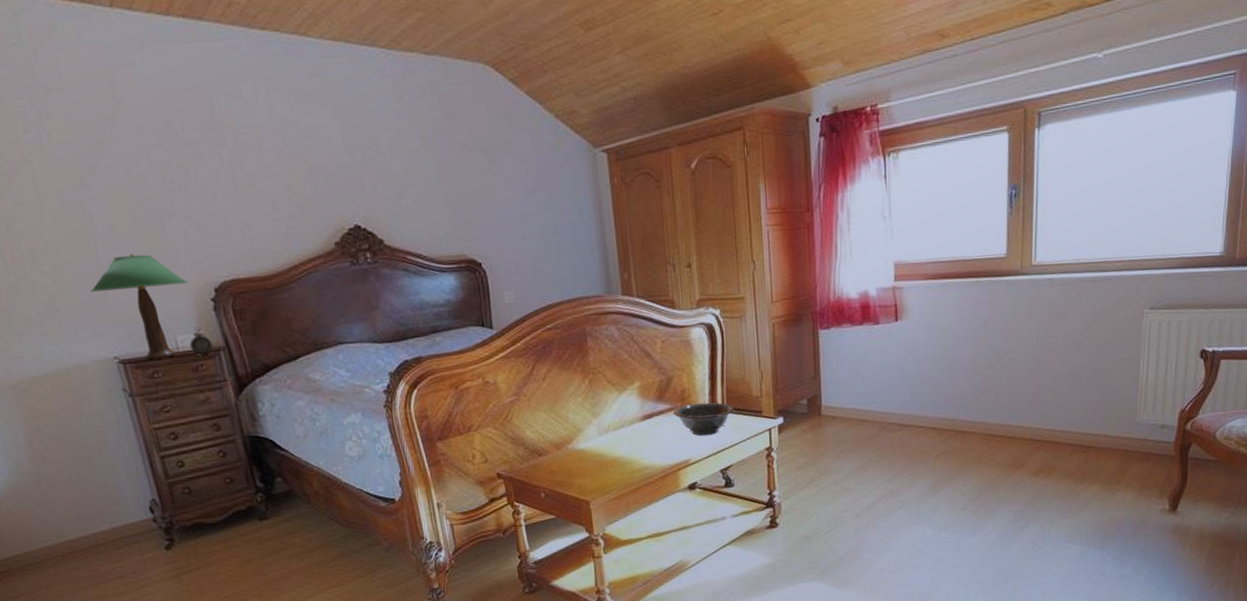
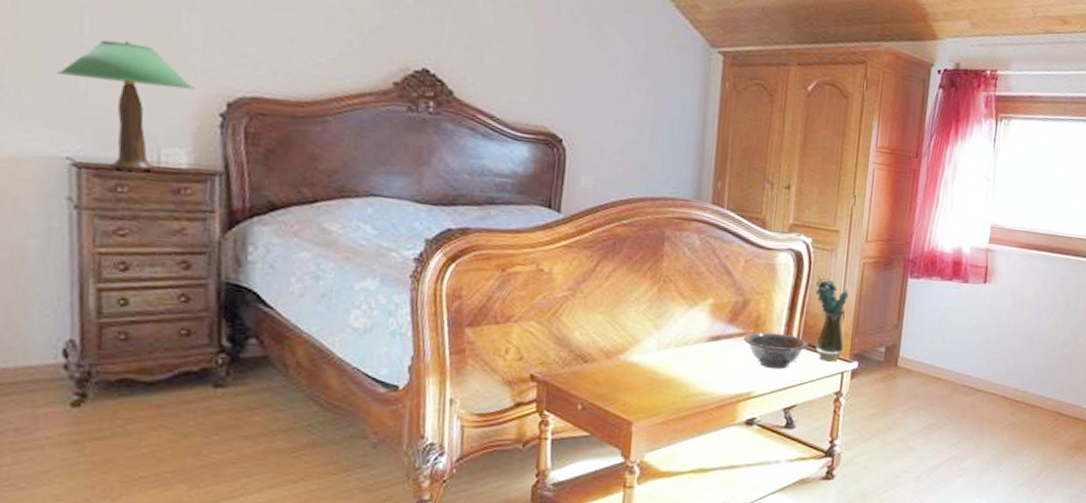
alarm clock: present [189,326,215,357] -> none [176,141,209,178]
vase: none [731,343,767,422] -> present [815,275,849,362]

